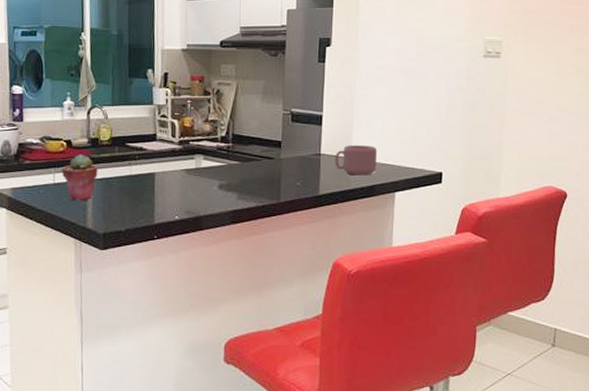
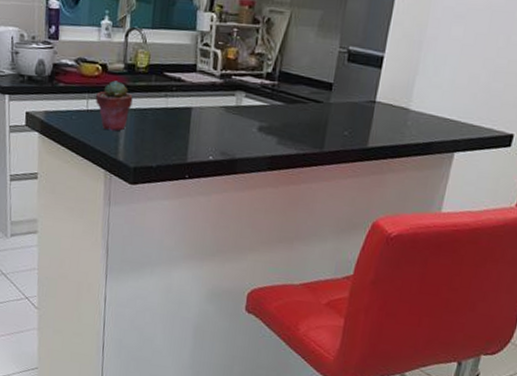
mug: present [334,145,378,176] -> none [390,94,442,131]

